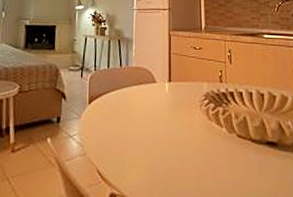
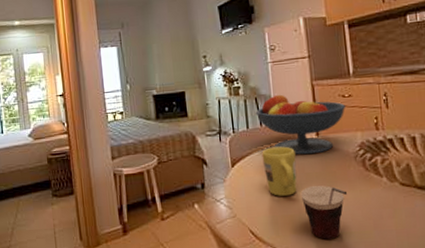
fruit bowl: none [117,39,197,99] -> present [255,94,346,155]
mug: none [118,88,148,138] -> present [261,146,297,196]
cup: none [149,130,191,186] -> present [300,185,348,240]

